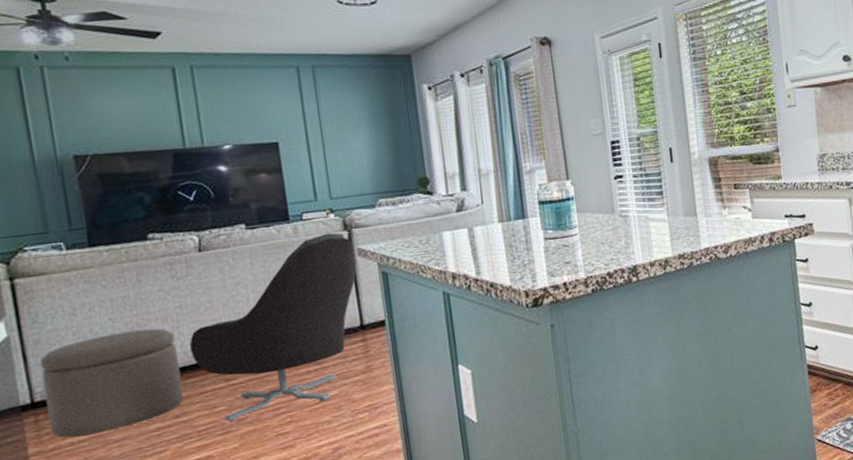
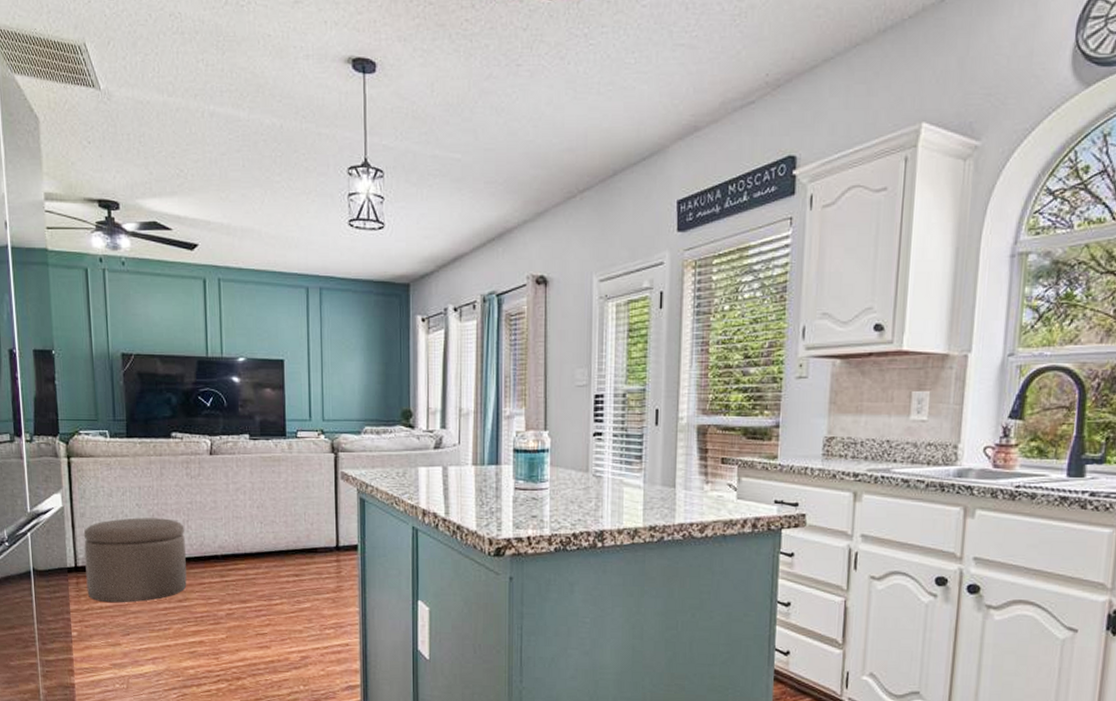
armchair: present [189,233,357,421] -> none [195,453,339,614]

